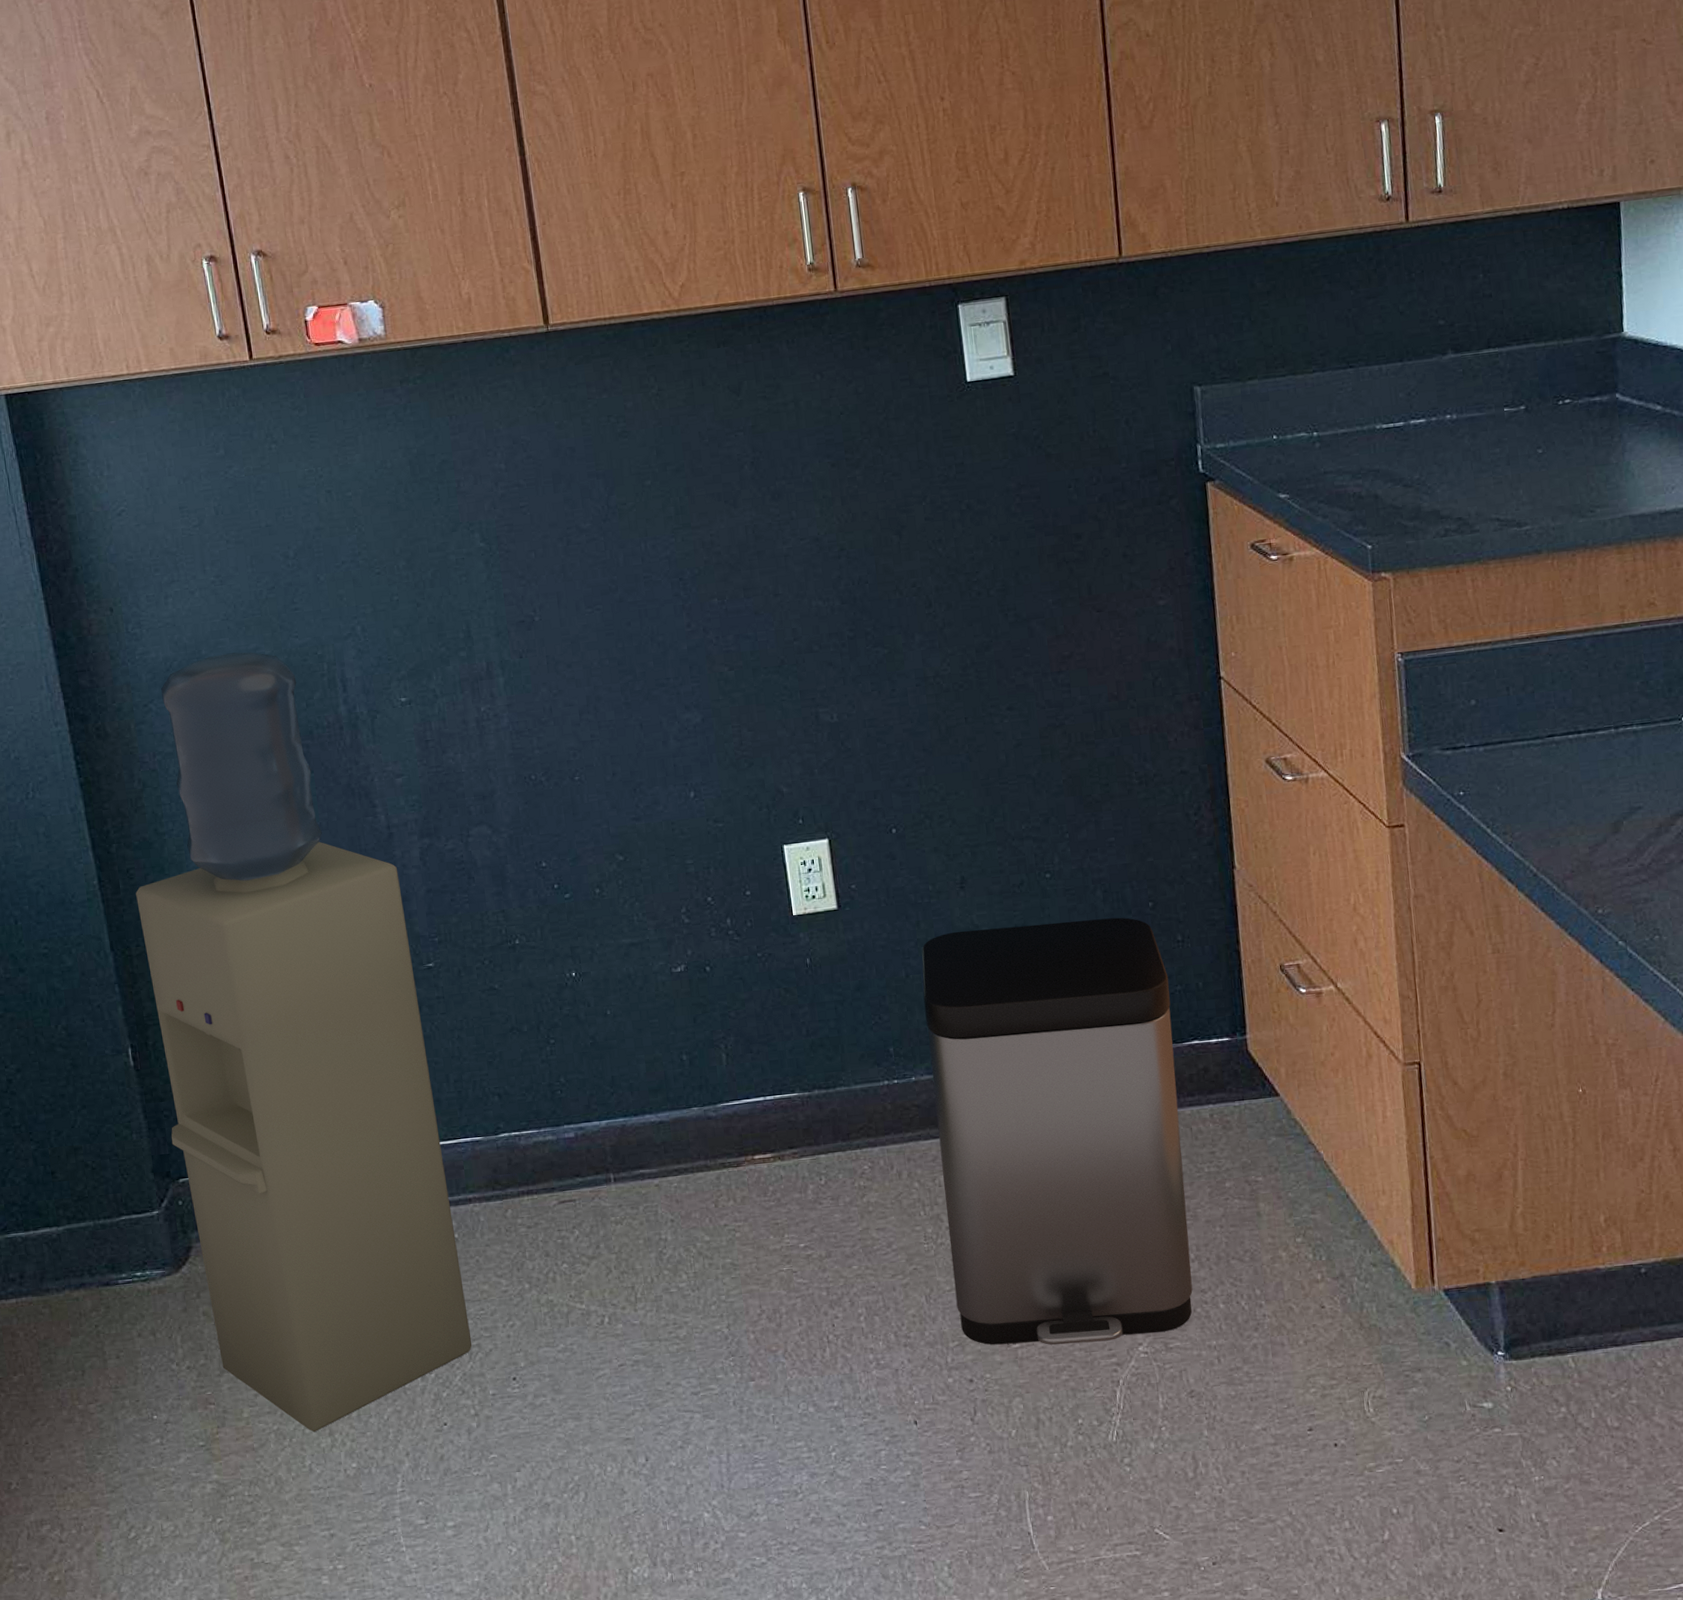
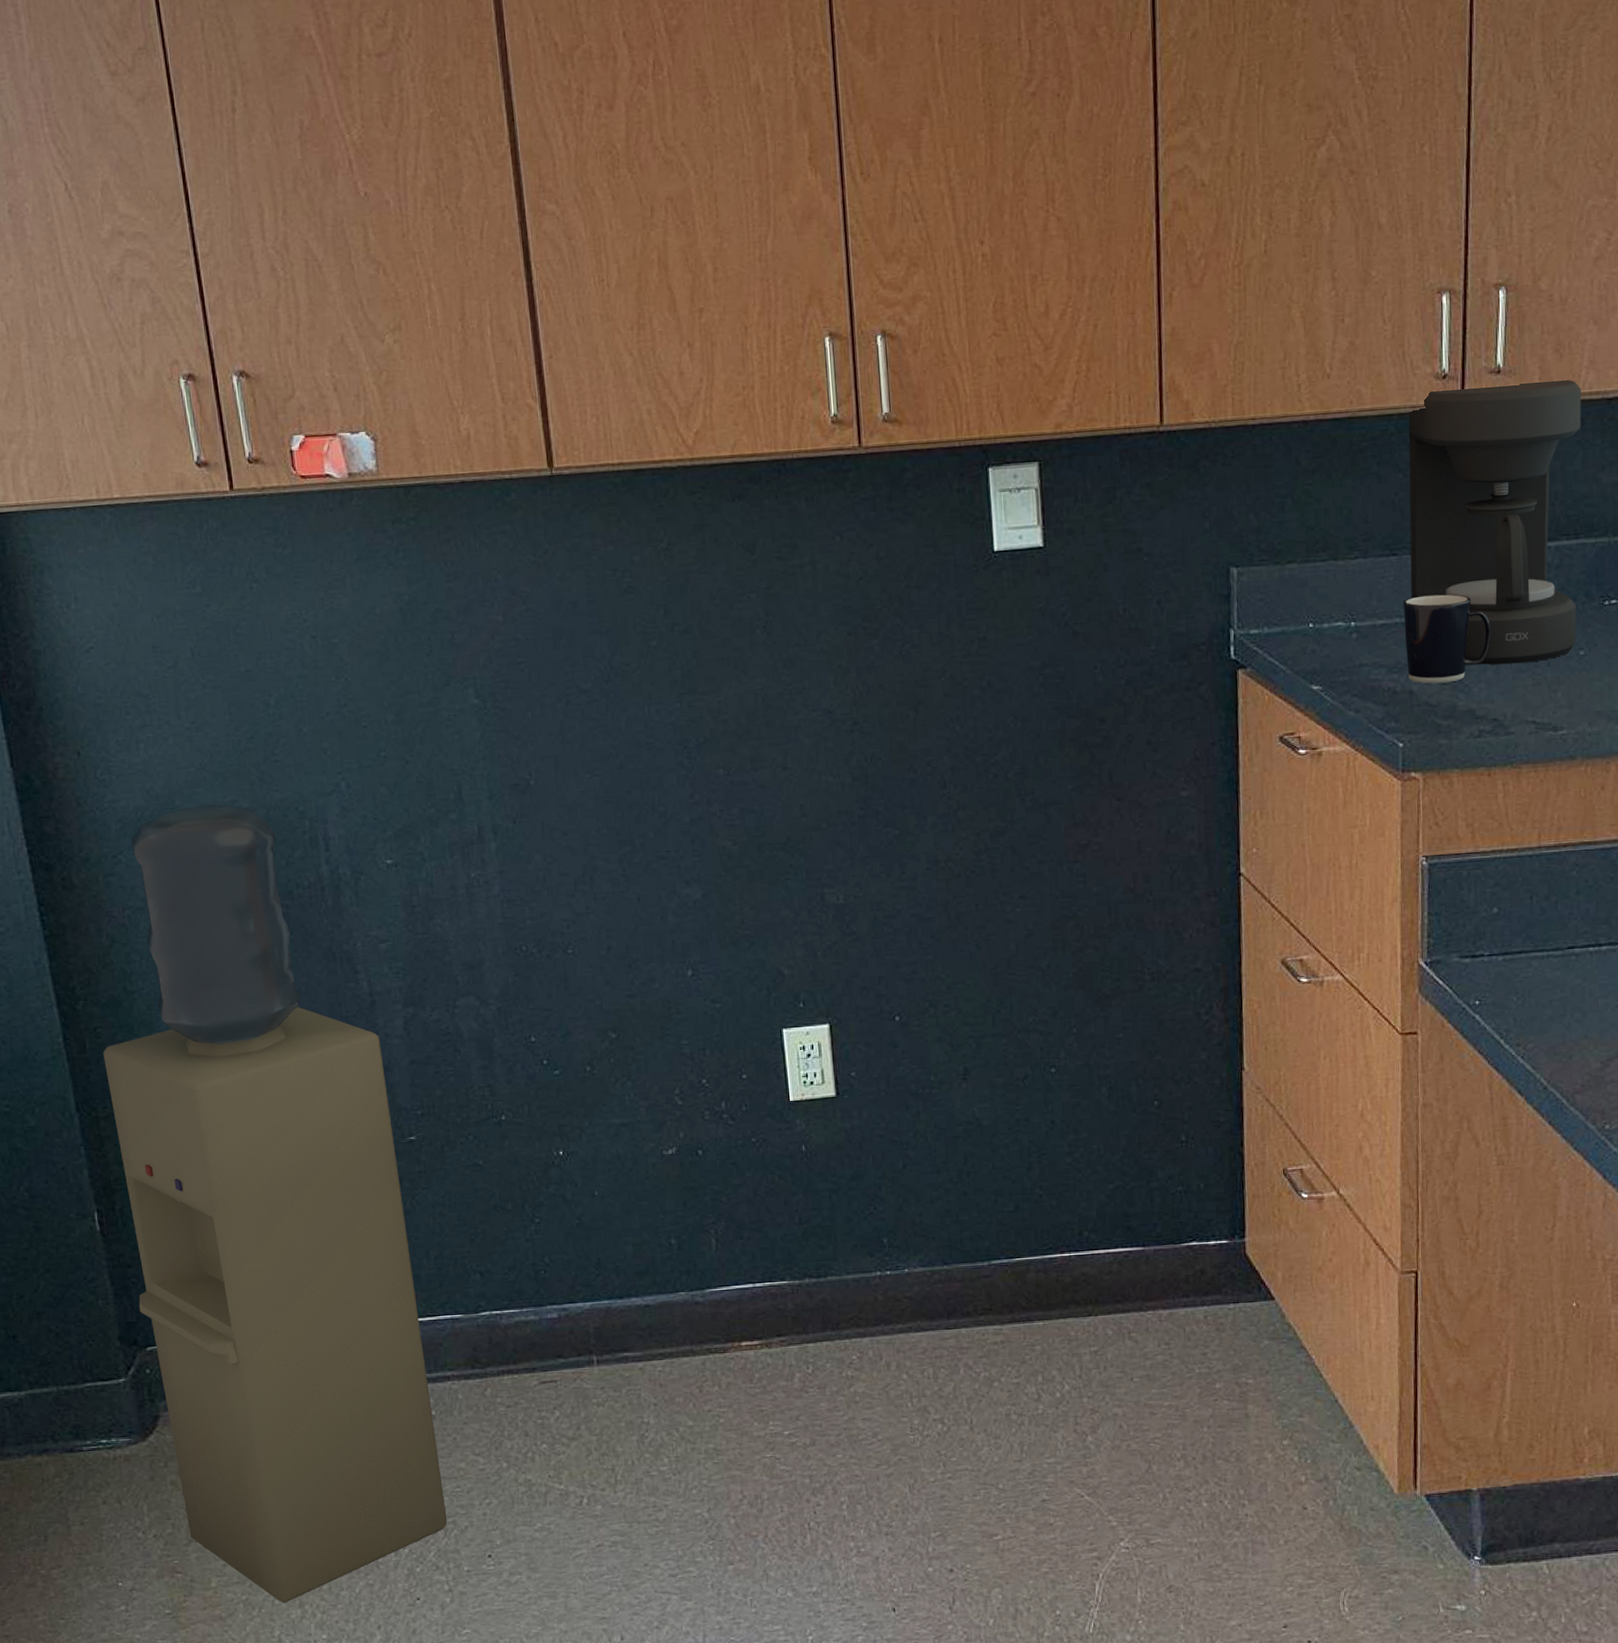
pedal bin: present [921,917,1193,1346] -> none [920,1115,1177,1538]
coffee maker: none [1356,194,1534,467] -> present [1408,378,1582,665]
mug: none [1362,401,1451,488] -> present [1402,594,1492,684]

